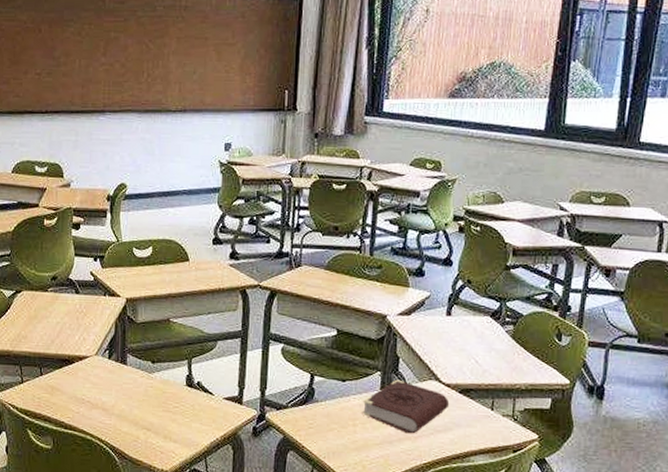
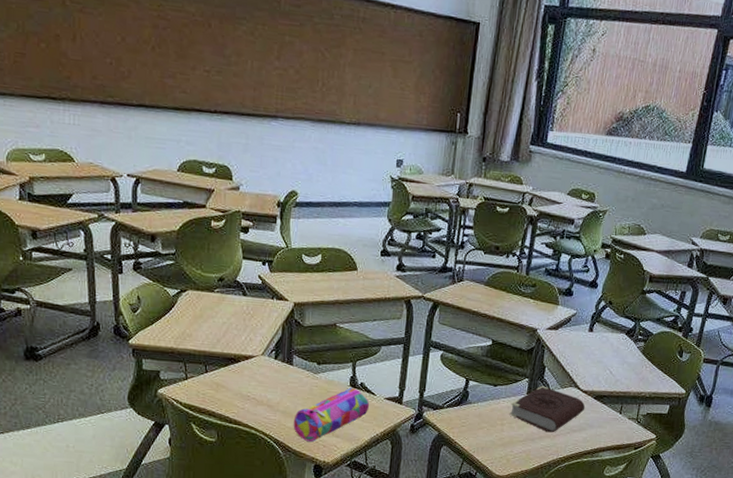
pencil case: none [129,387,208,449] -> present [293,388,370,443]

